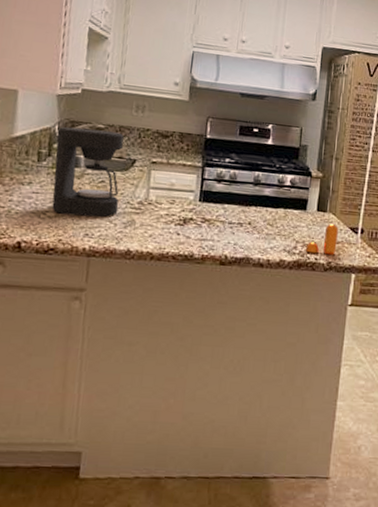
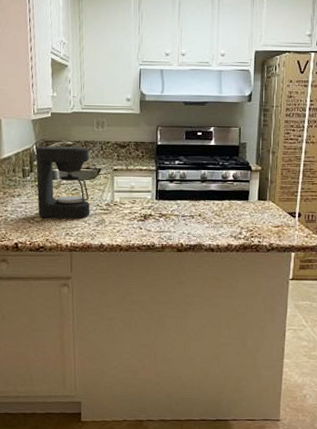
pepper shaker: present [305,223,338,255] -> none [249,210,278,238]

